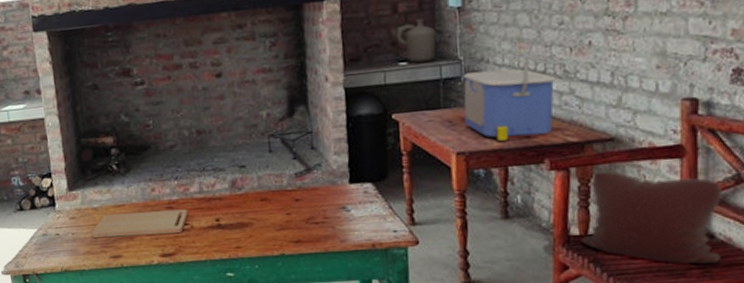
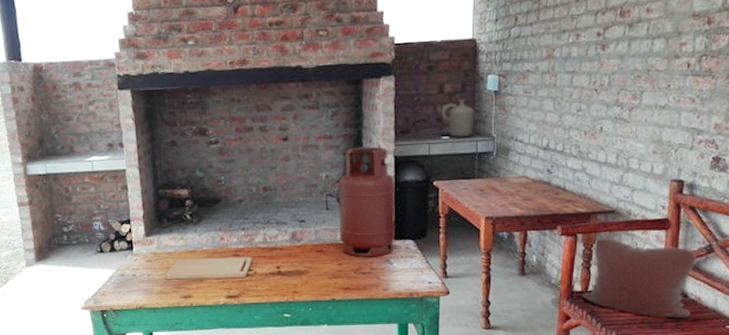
gas cylinder: none [281,78,351,206] -> present [338,146,396,258]
cooler: present [463,53,557,142] -> none [494,133,572,210]

